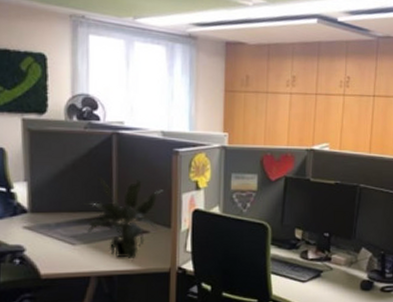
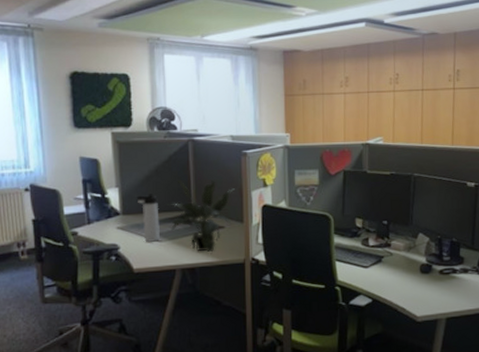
thermos bottle: none [47,191,75,245] -> present [135,194,160,242]

